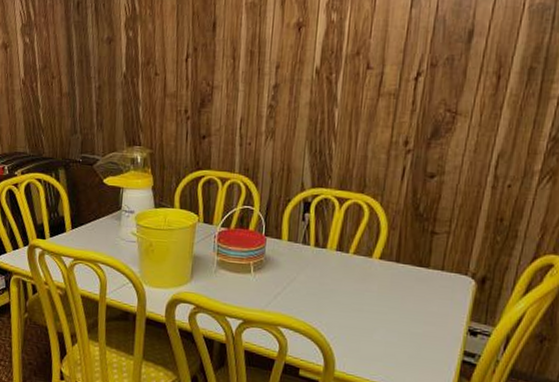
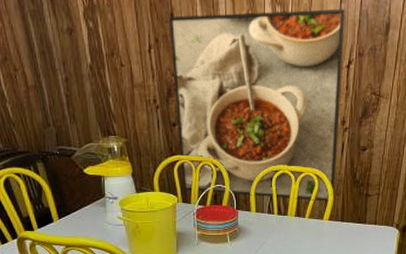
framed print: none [206,14,416,236] -> present [169,8,345,202]

